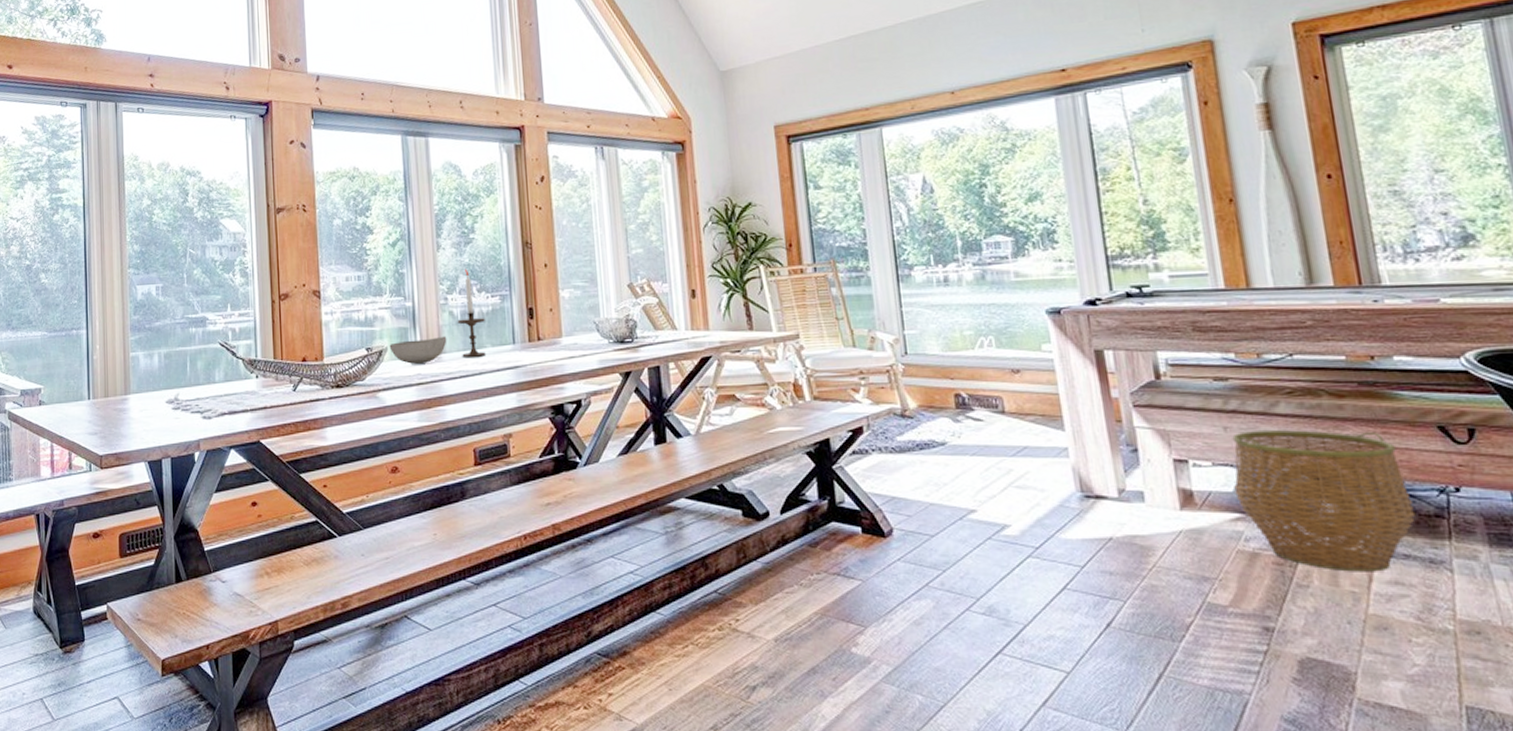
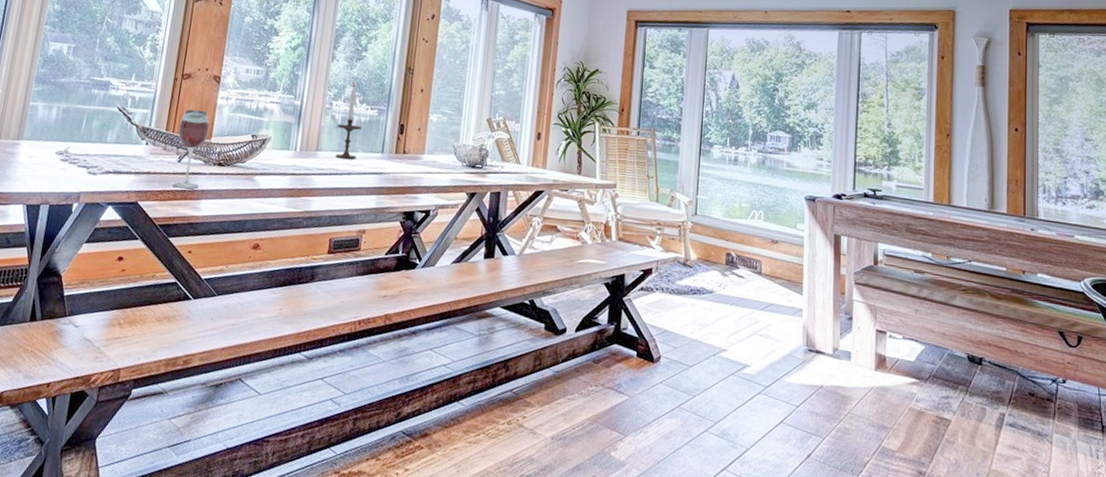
wineglass: none [286,330,320,419] -> present [173,109,210,189]
bowl: present [389,336,447,365] -> none [273,134,326,158]
basket: present [1232,430,1417,572] -> none [915,315,1035,437]

